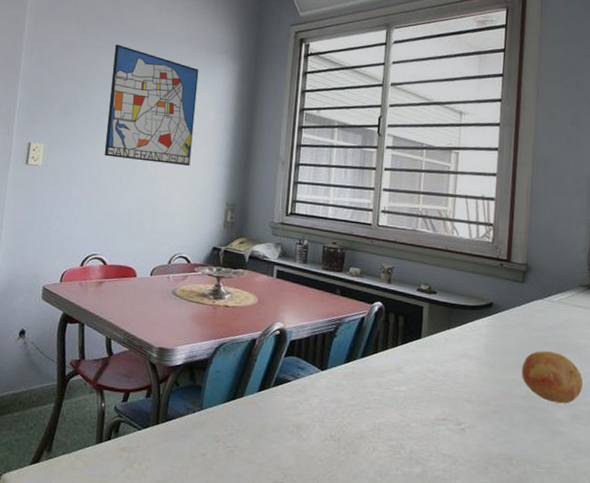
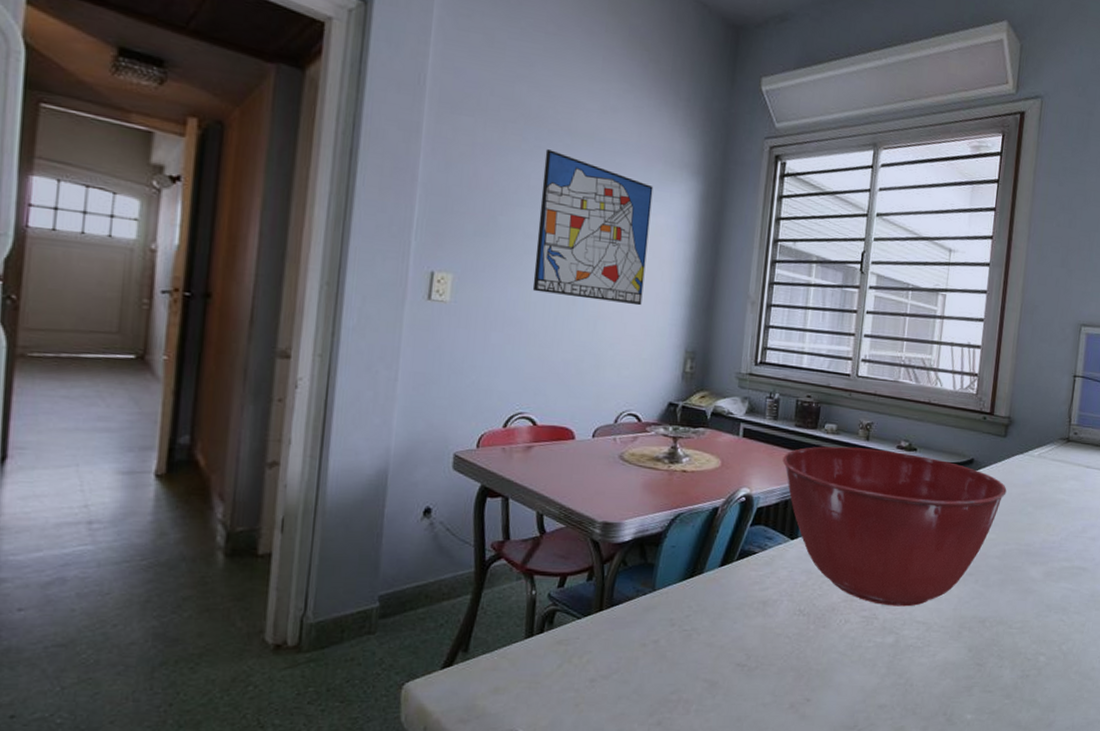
mixing bowl: none [312,287,528,440] -> present [782,446,1007,607]
fruit: present [521,350,583,404] -> none [998,507,1058,562]

